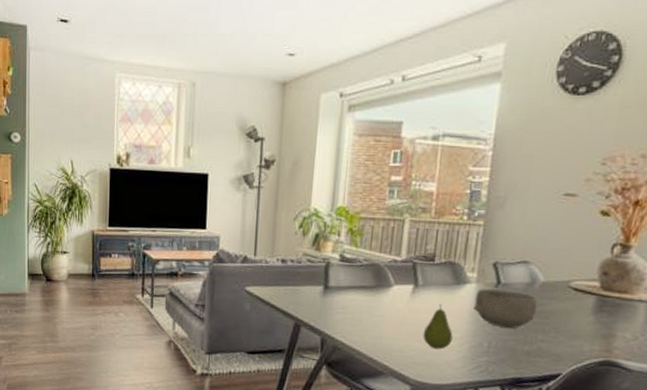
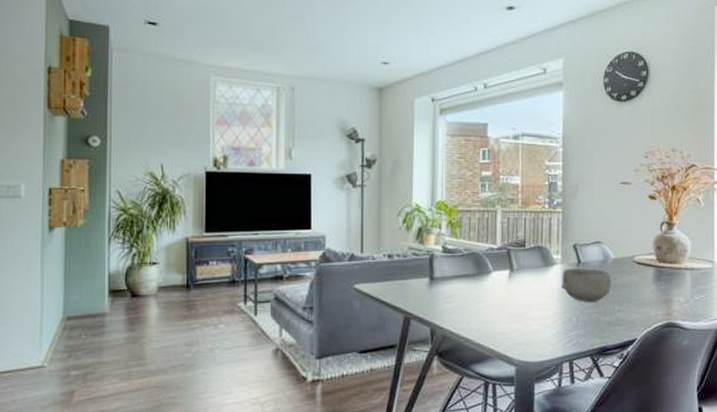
fruit: present [423,303,453,350] -> none [521,285,547,329]

